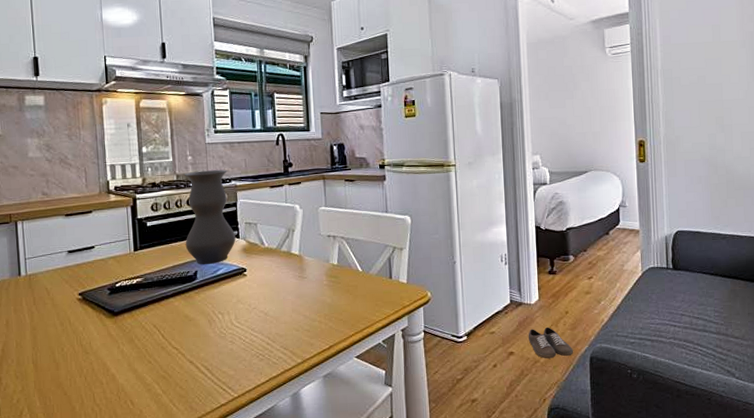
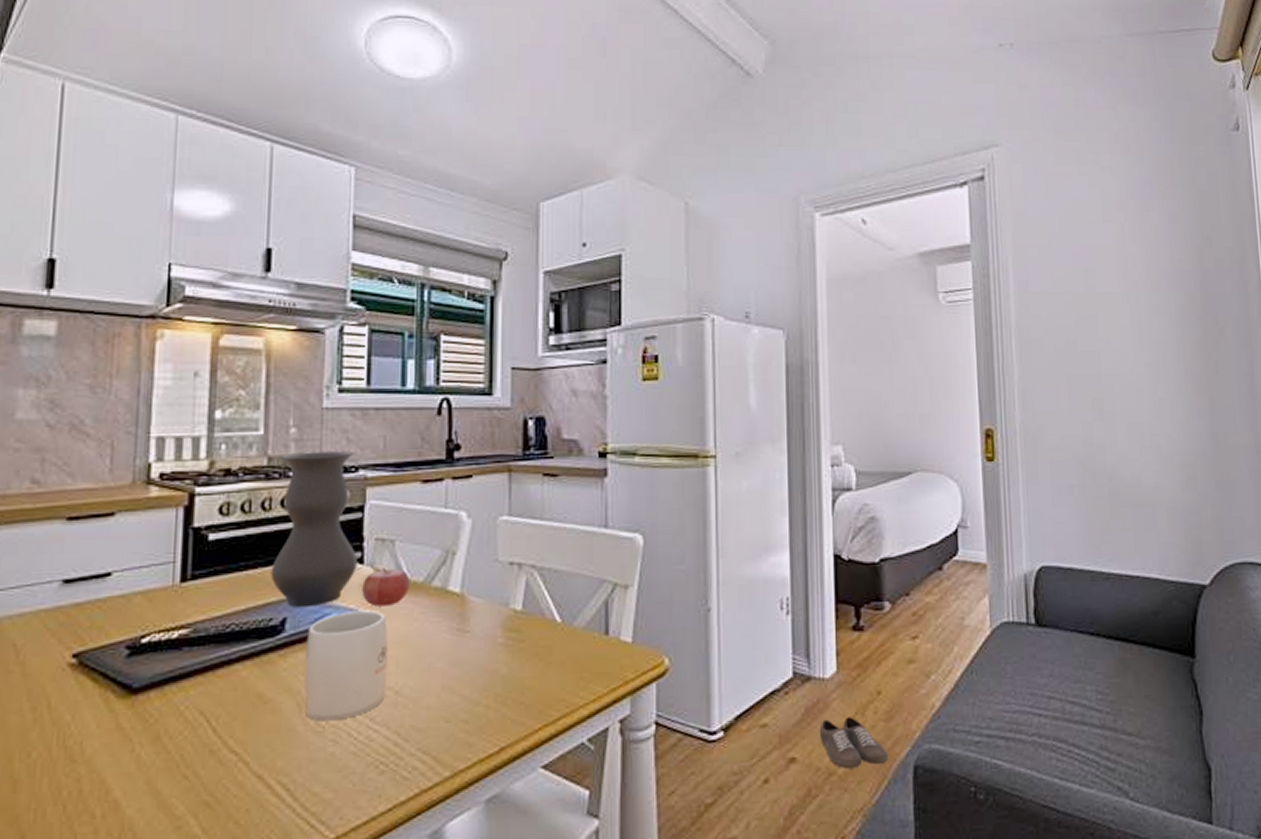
mug: none [209,266,260,331] -> present [303,610,389,722]
fruit: none [240,239,268,264] -> present [362,566,410,607]

